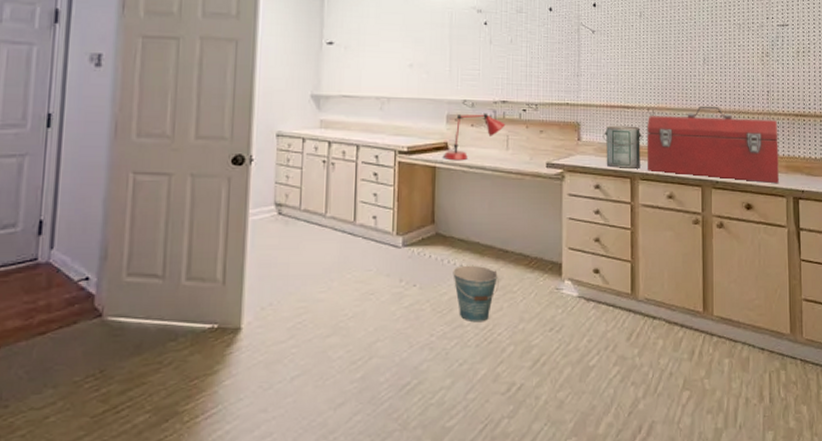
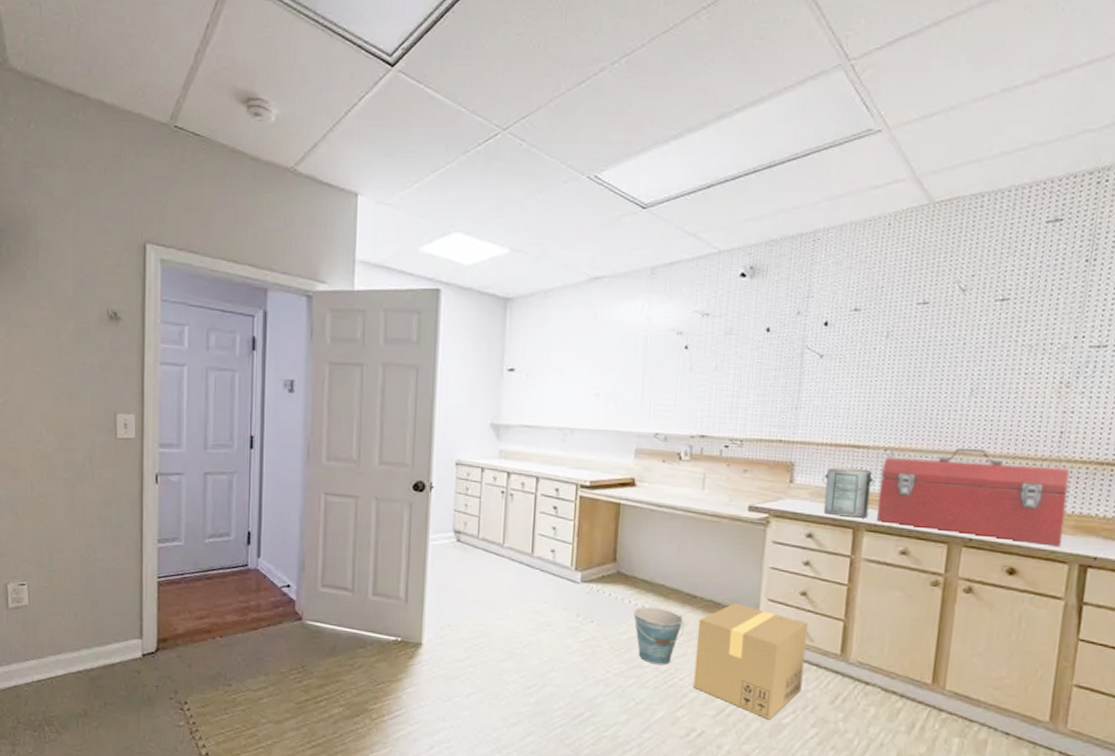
desk lamp: present [442,113,506,161] -> none [627,447,703,499]
cardboard box: none [510,254,603,364] -> present [692,602,808,720]

